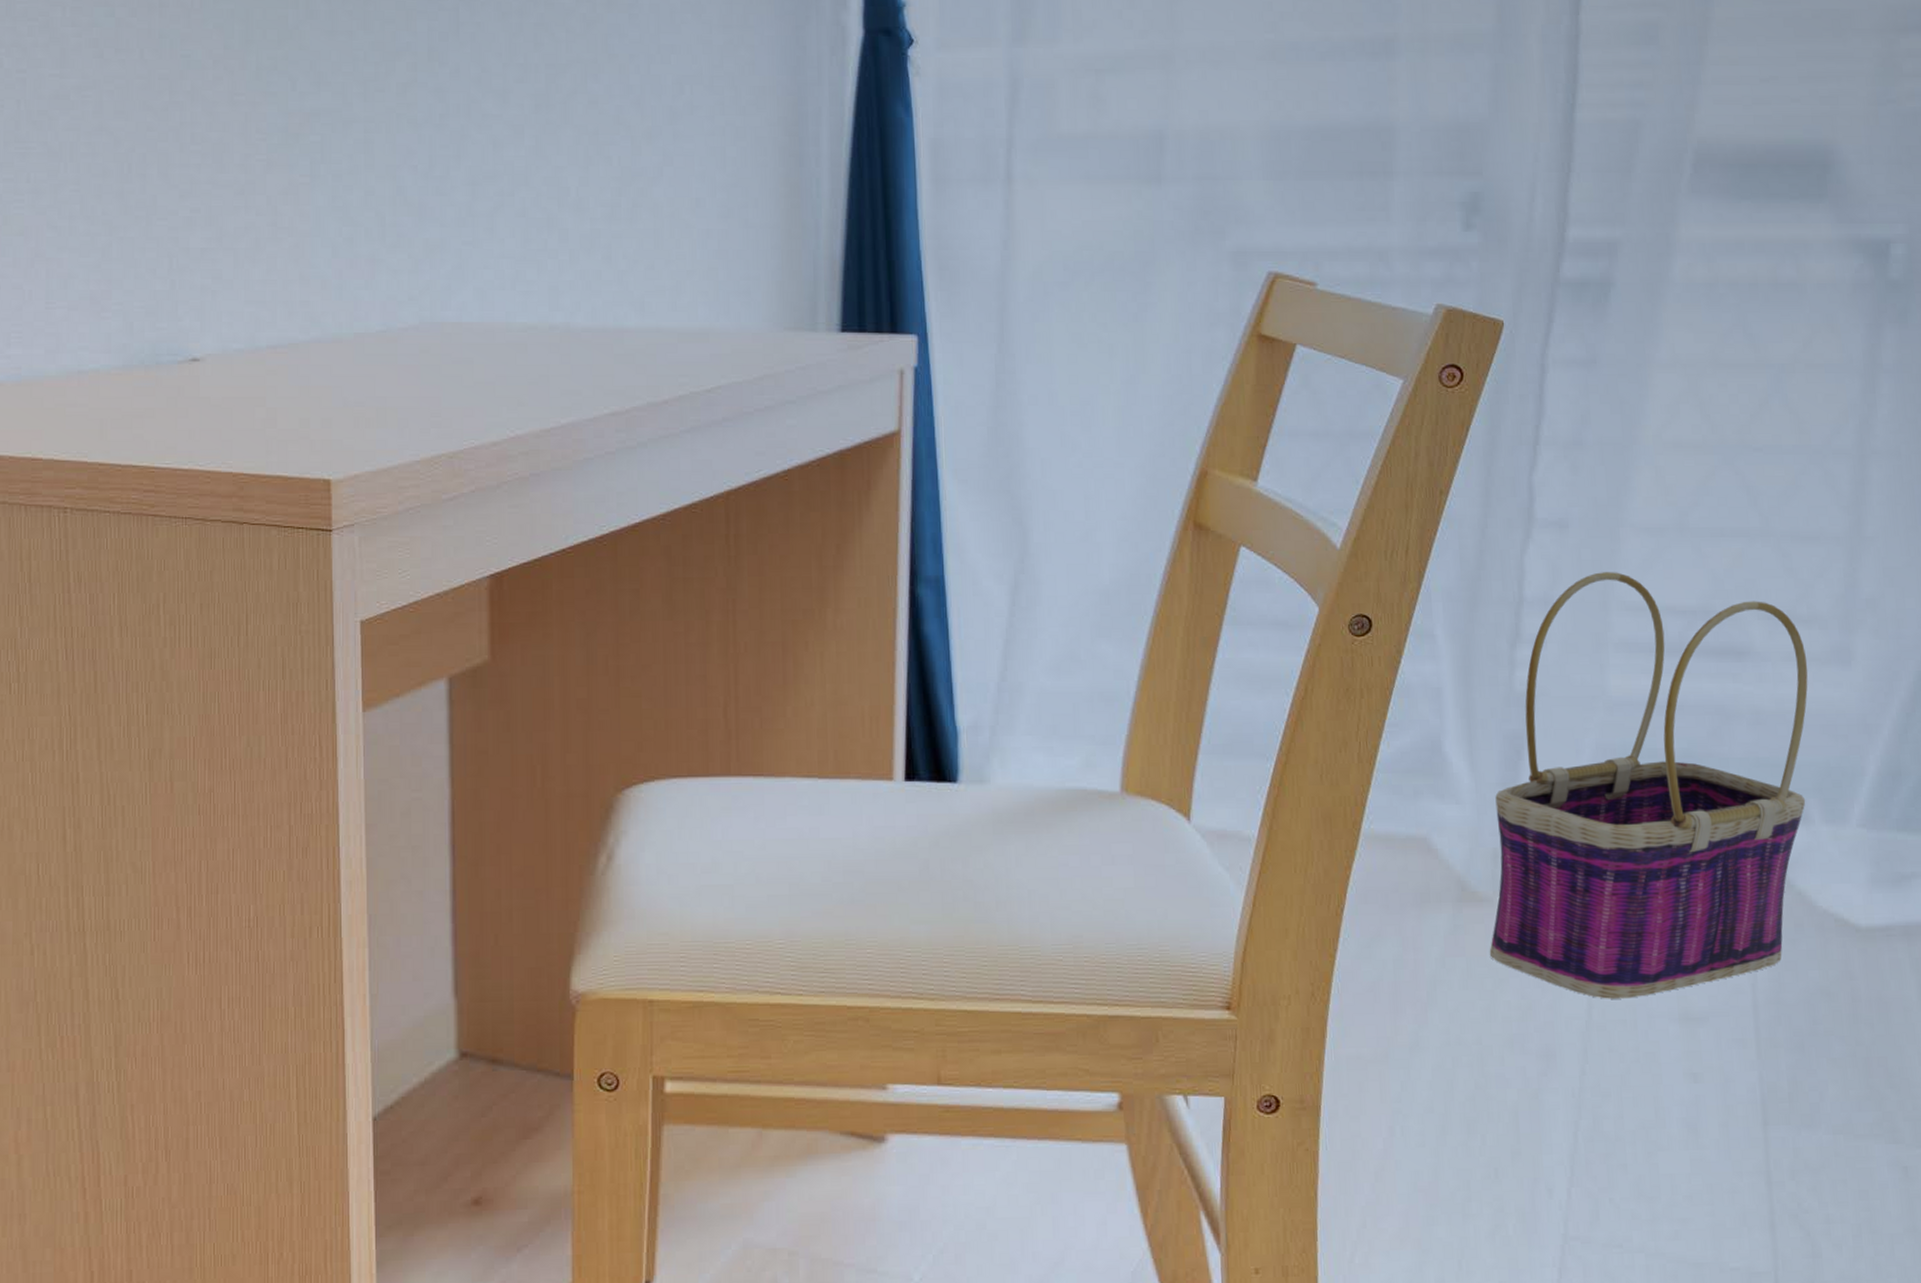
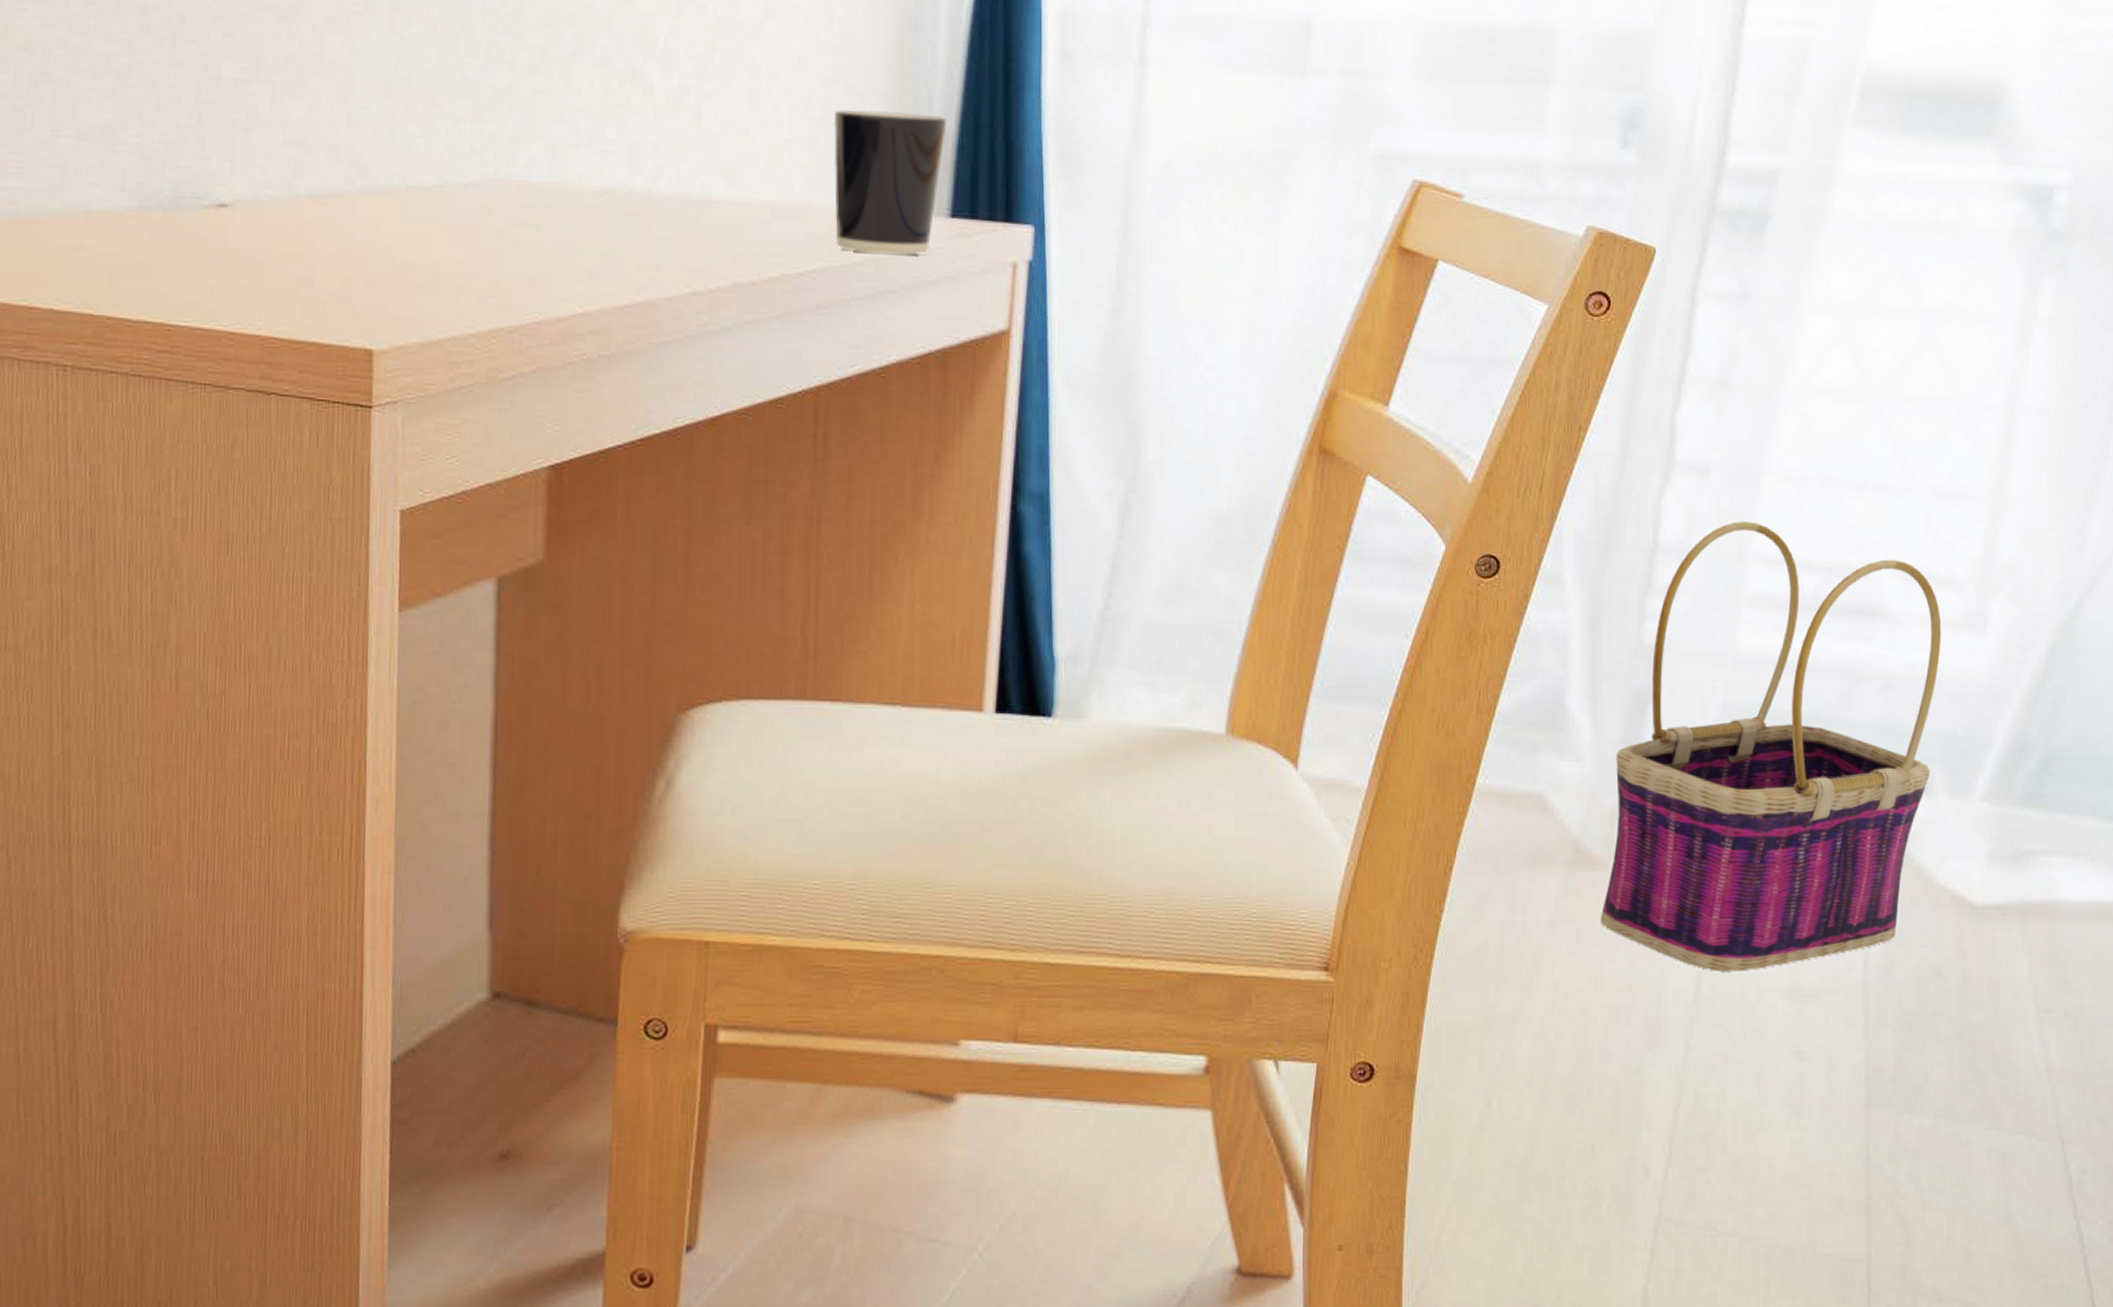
mug: none [730,240,834,368] -> present [833,109,947,255]

